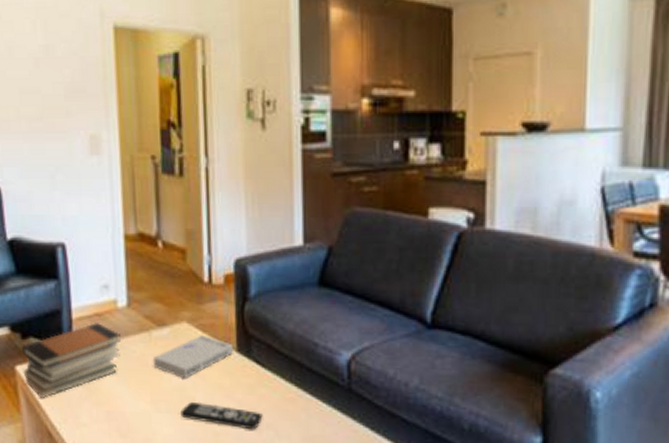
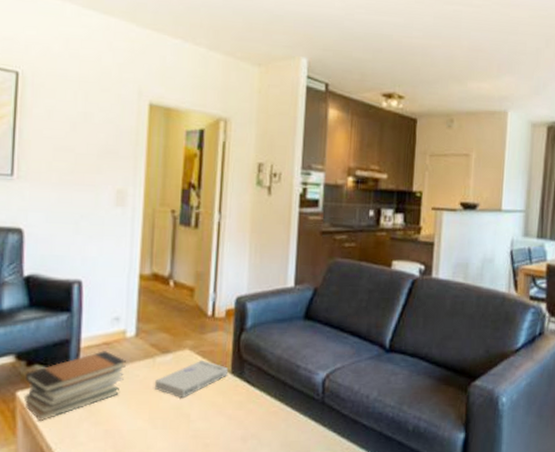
remote control: present [180,402,263,430] -> none [175,419,249,440]

